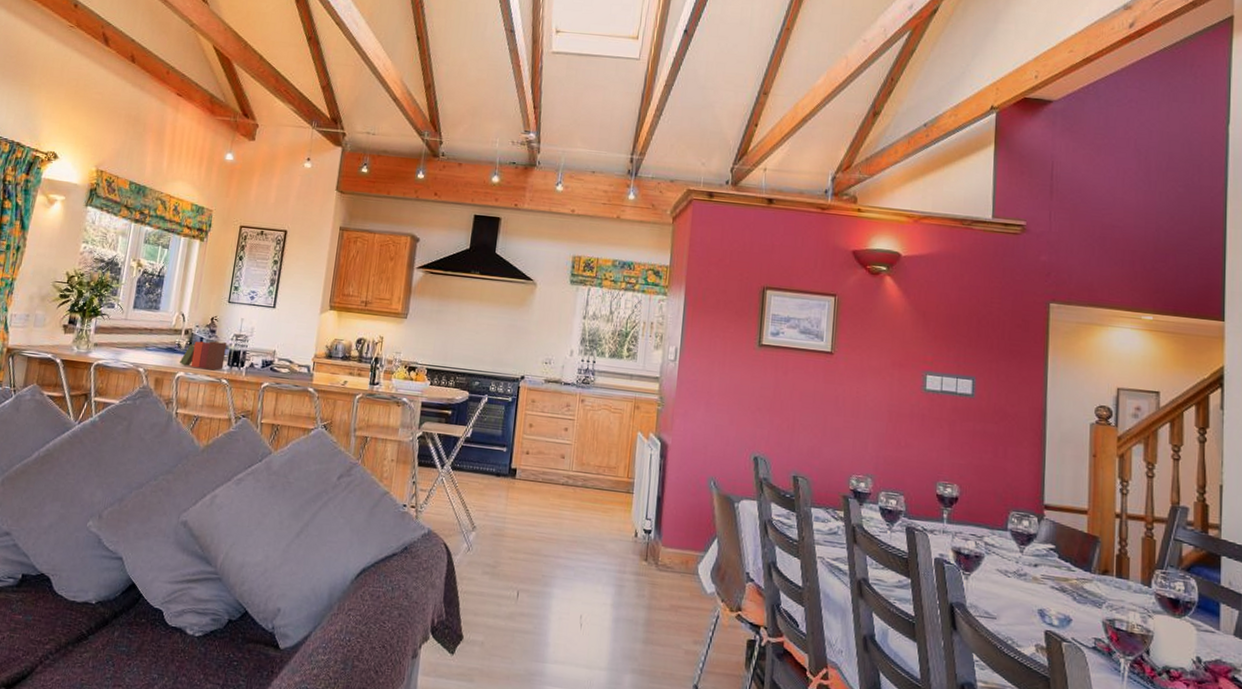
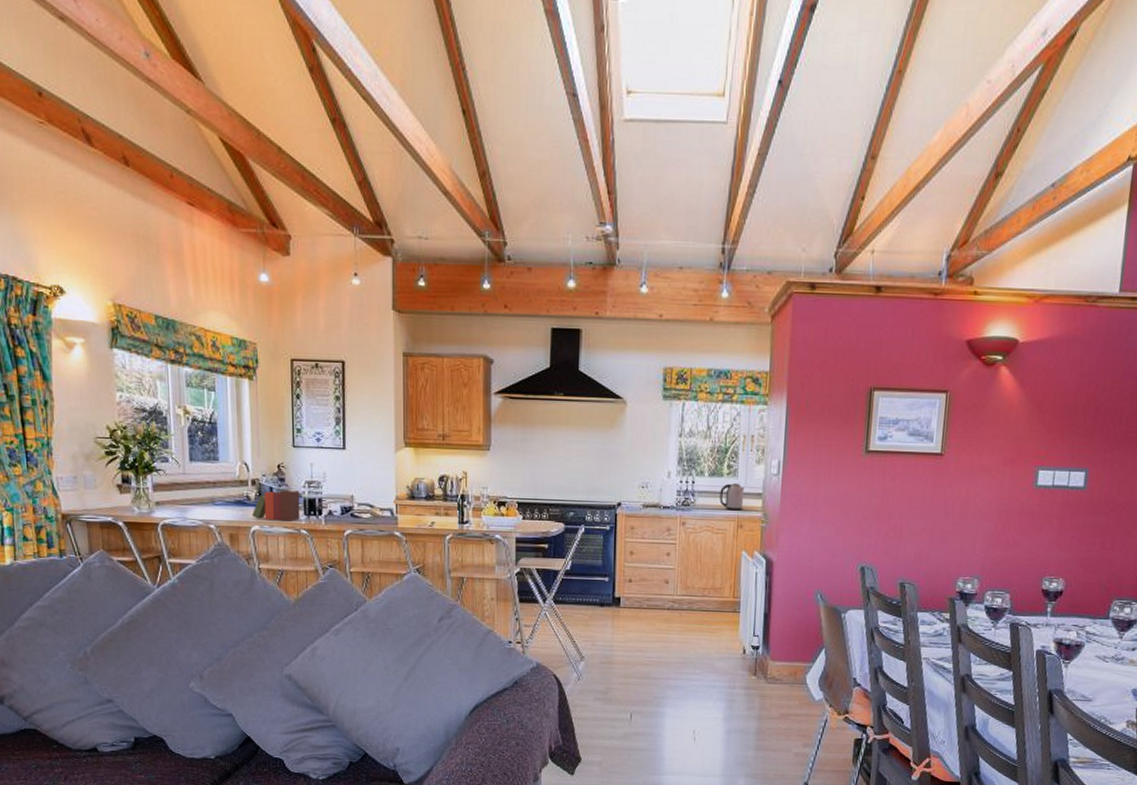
kettle: none [618,365,643,393] -> present [719,483,745,511]

